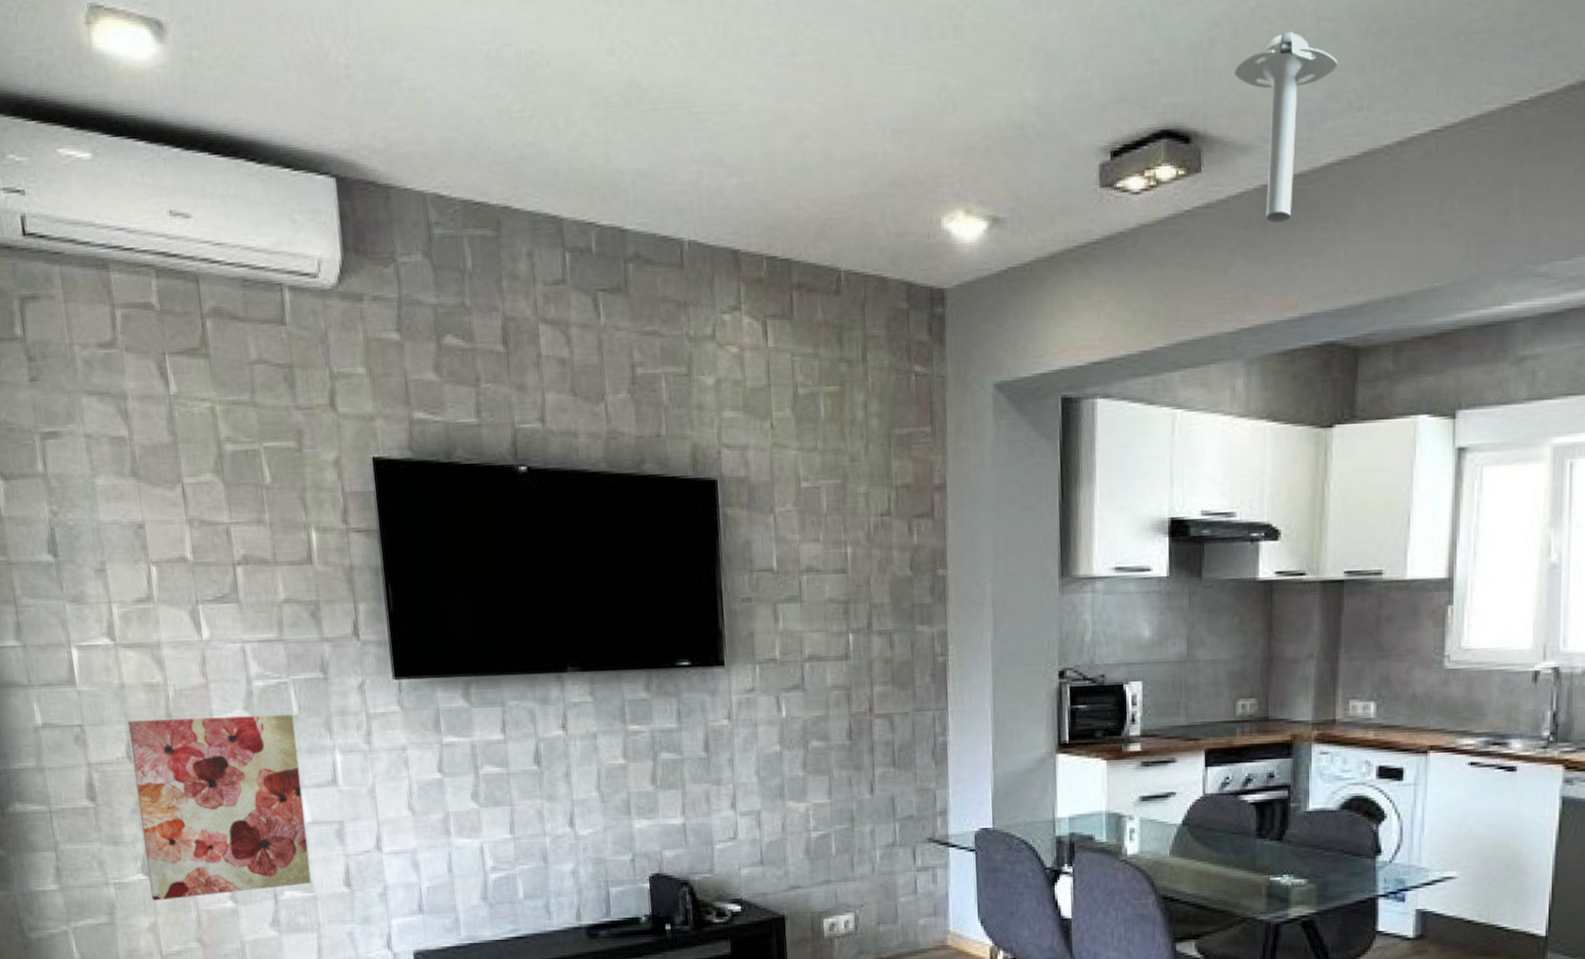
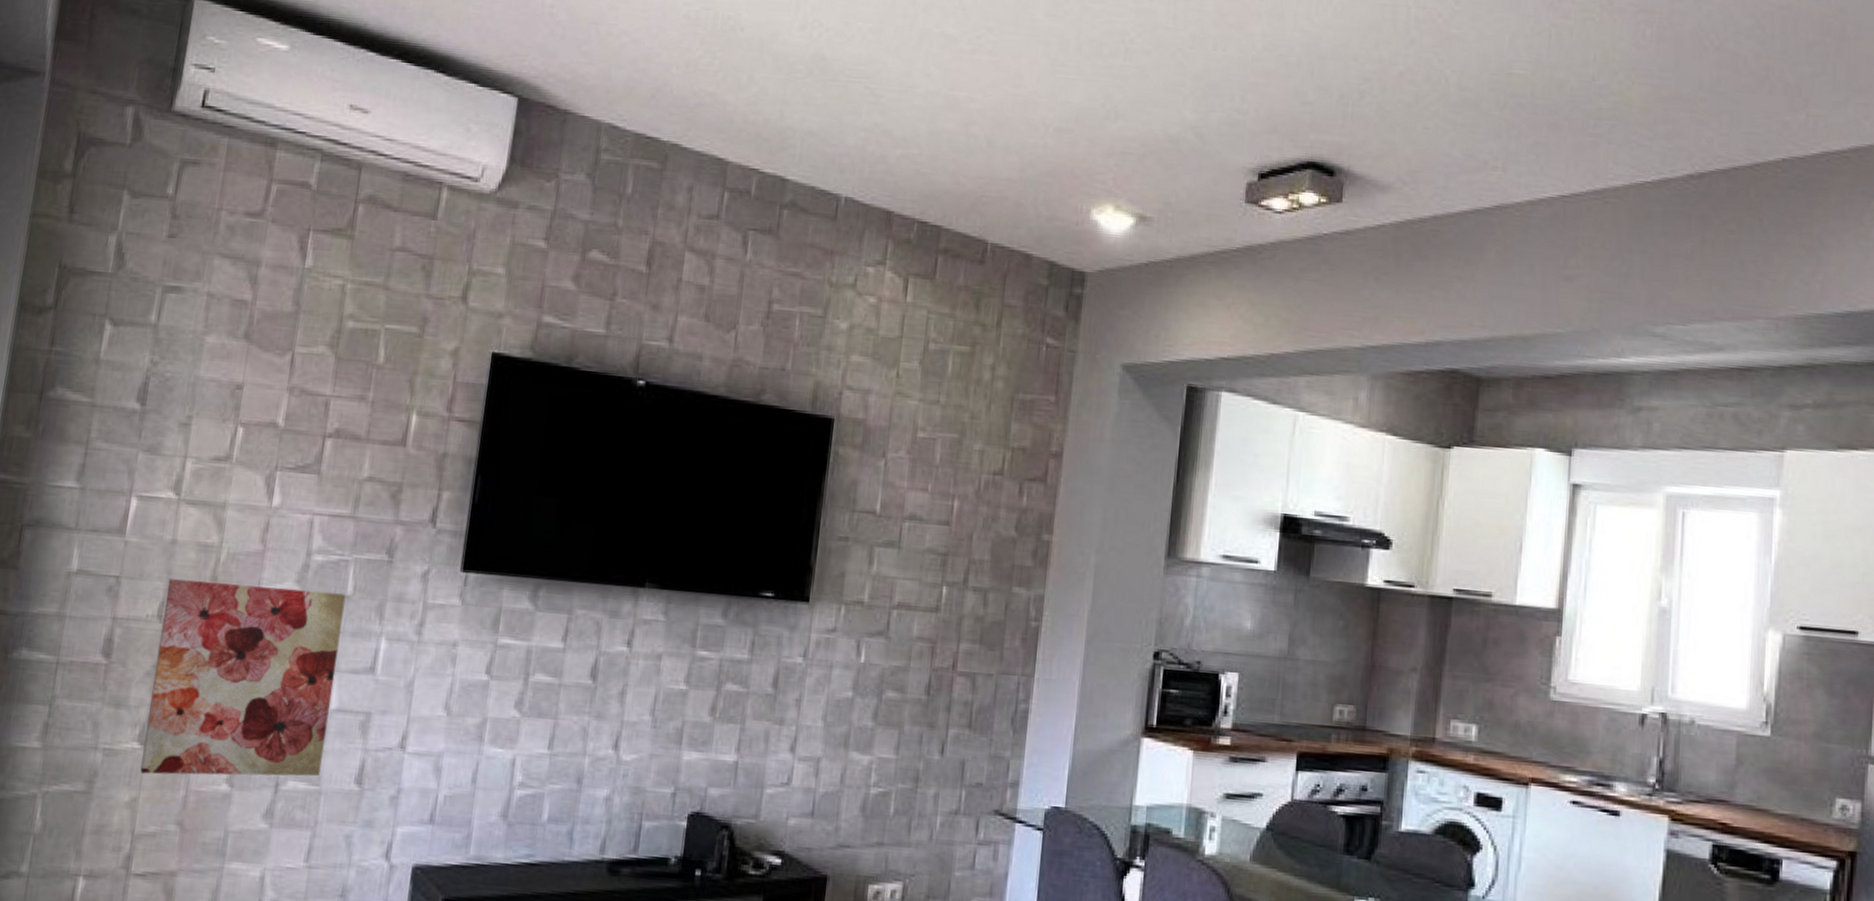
ceiling light: present [1235,31,1337,223] -> none [1380,95,1476,257]

